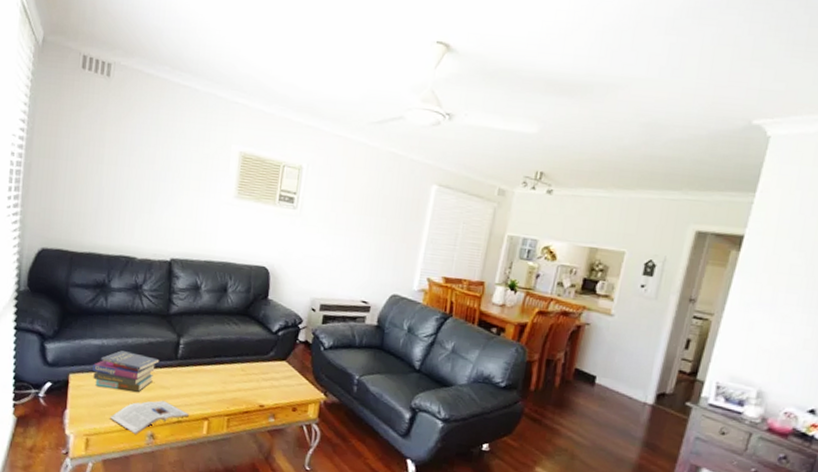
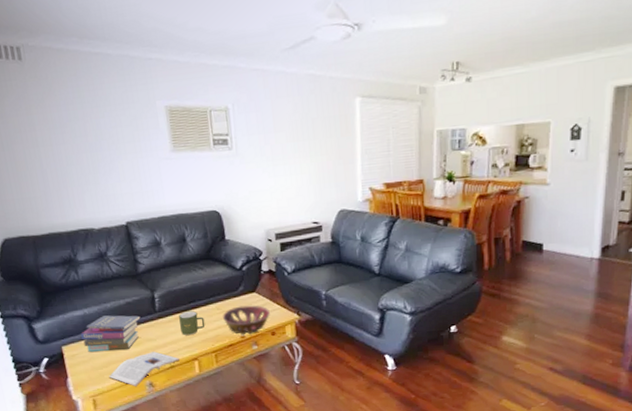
mug: none [198,365,226,392] -> present [179,311,205,336]
decorative bowl: none [245,372,296,404] -> present [223,305,270,334]

